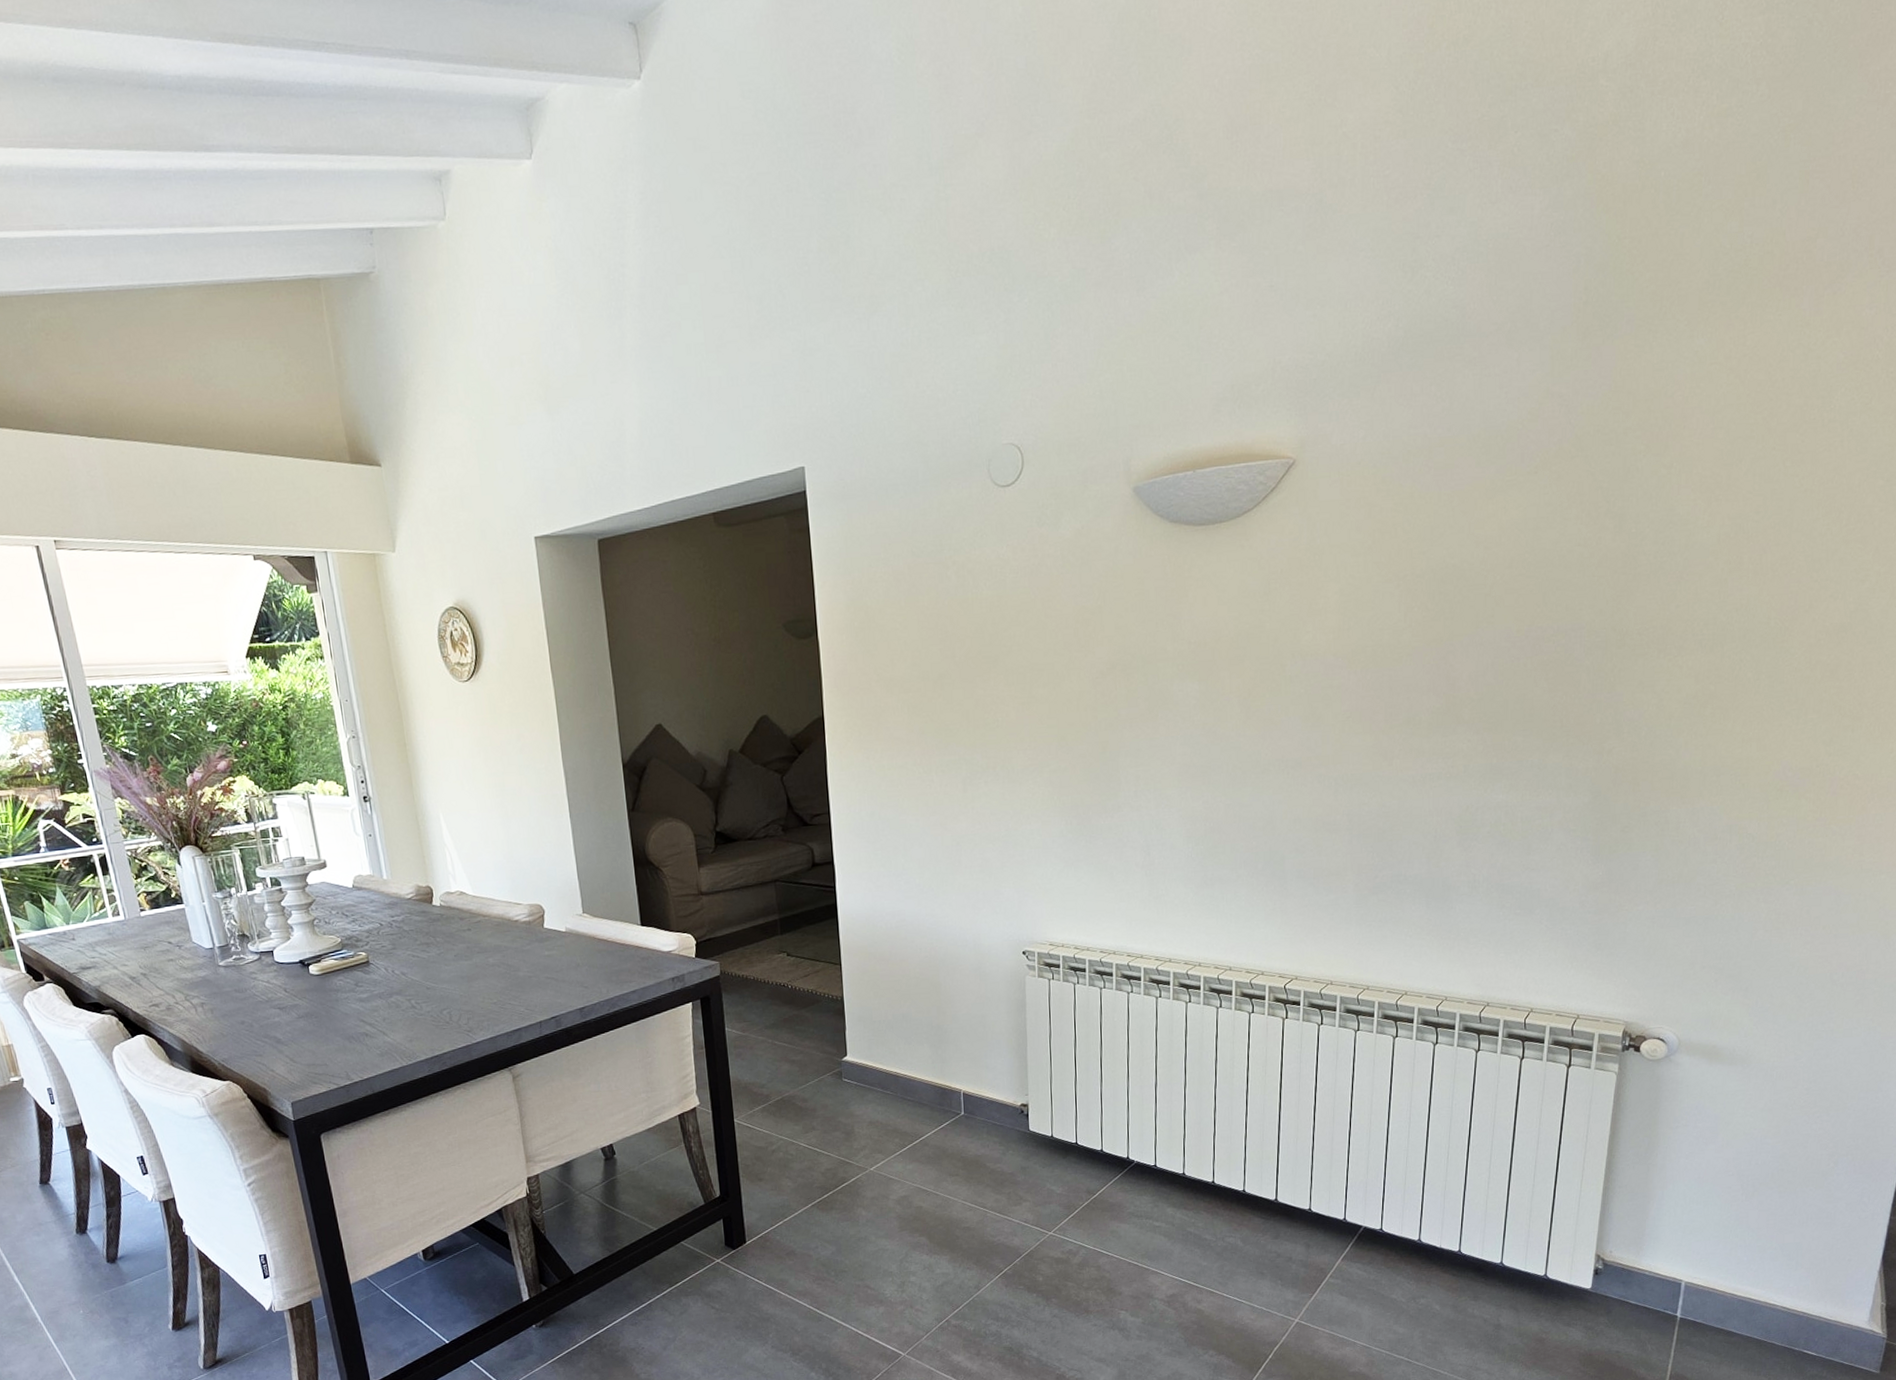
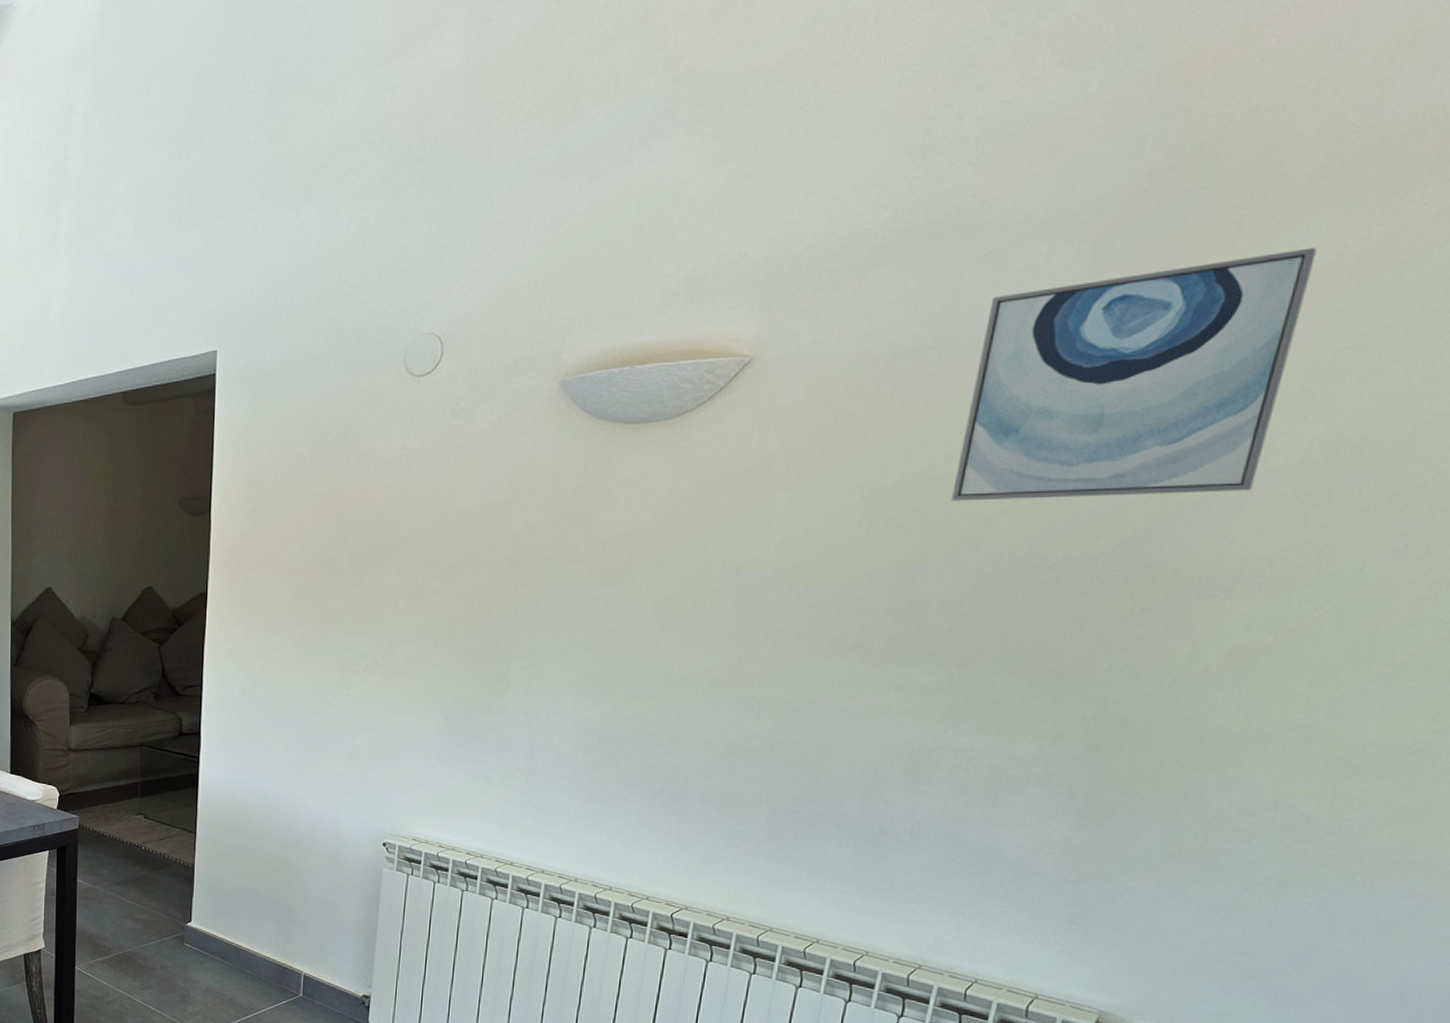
wall art: none [1468,352,1711,584] -> present [951,247,1317,502]

